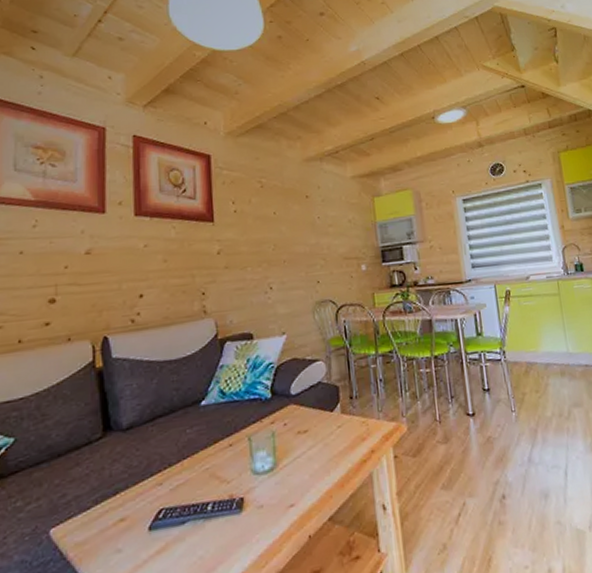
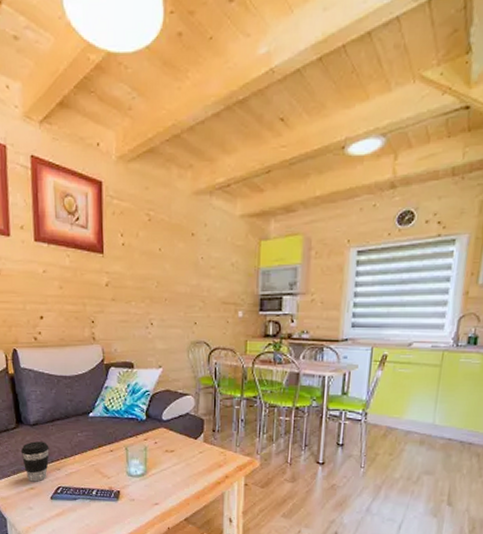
coffee cup: none [107,449,148,510] -> present [20,441,50,482]

